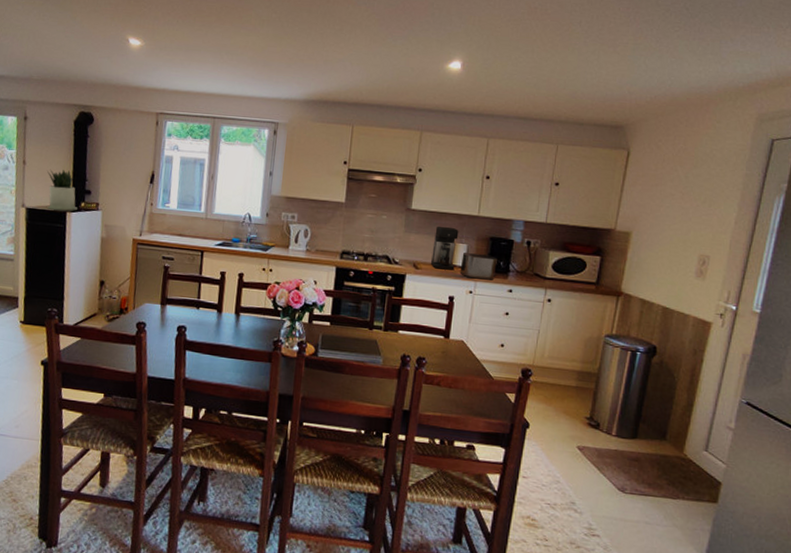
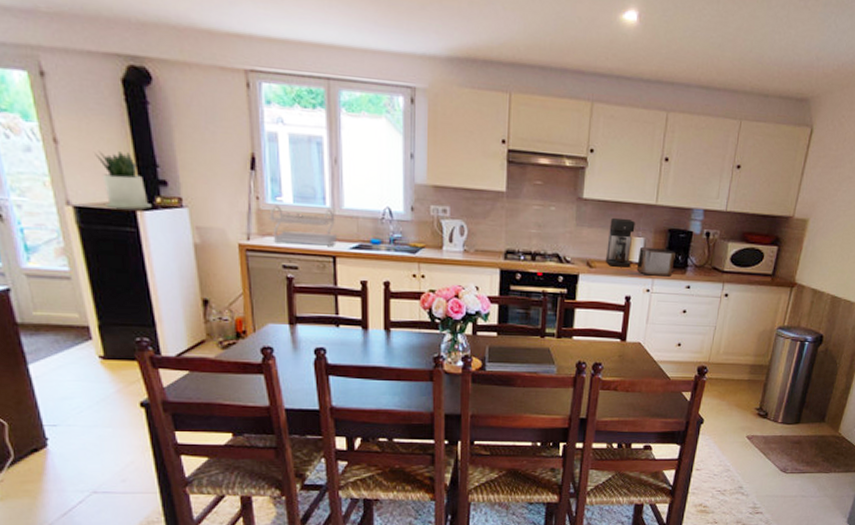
dish rack: none [158,210,207,244] -> present [269,205,337,247]

